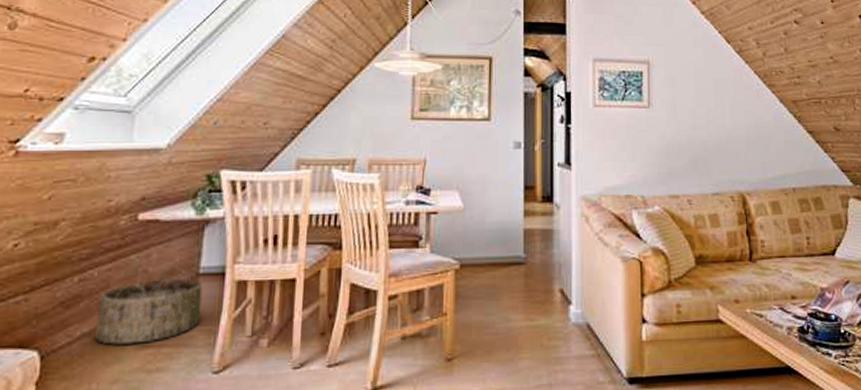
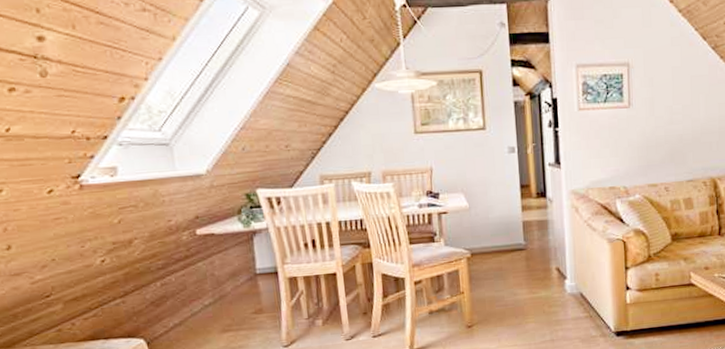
basket: present [94,266,203,345] -> none [180,269,265,331]

